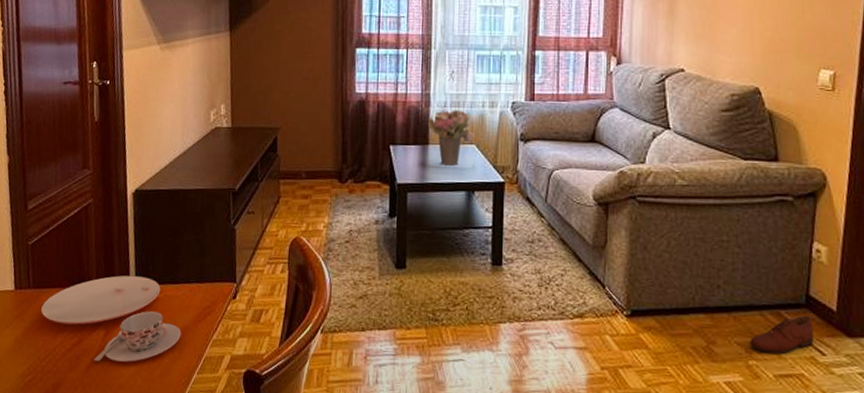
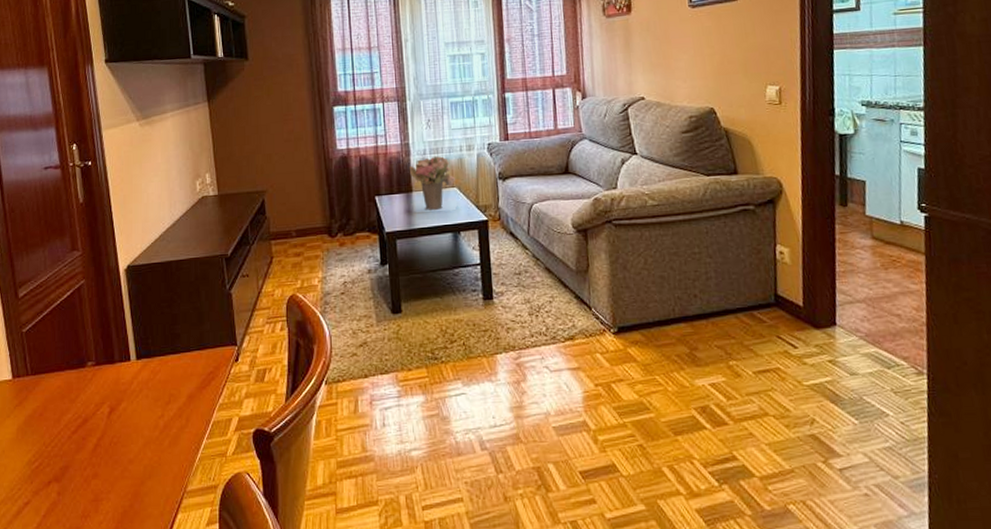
plate: present [41,275,161,325] -> none [42,350,162,407]
teacup: present [94,311,181,362] -> none [100,383,187,441]
shoe: present [749,314,814,354] -> none [728,312,786,352]

